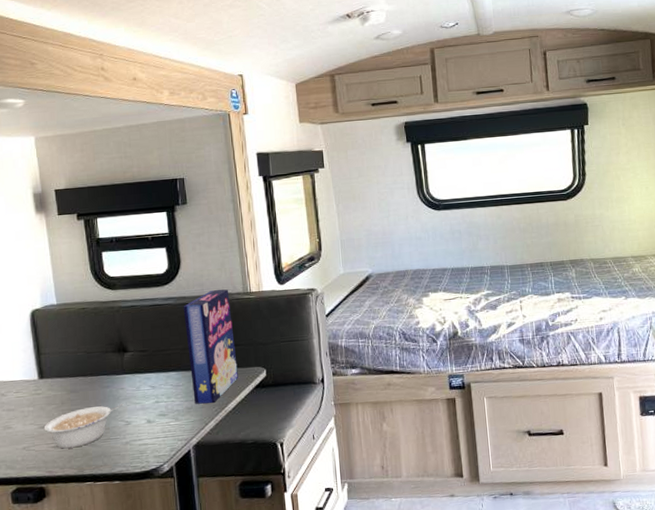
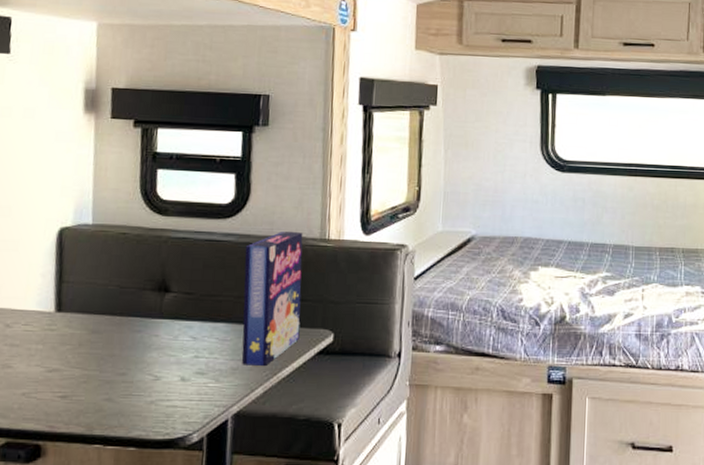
legume: present [43,403,124,449] -> none [52,353,155,401]

